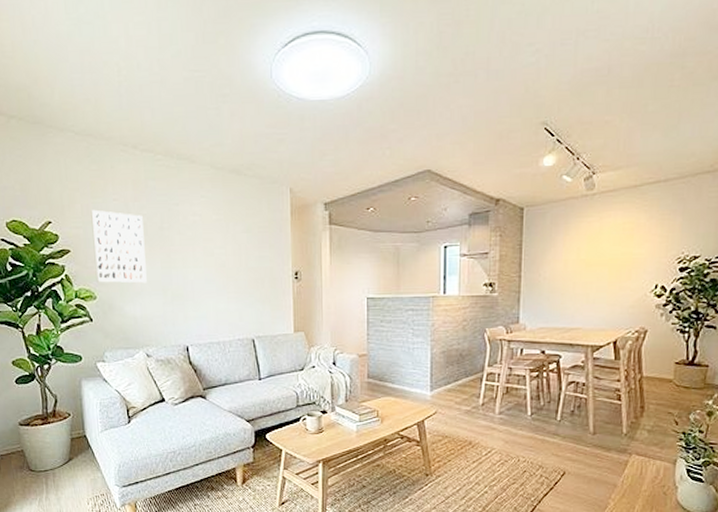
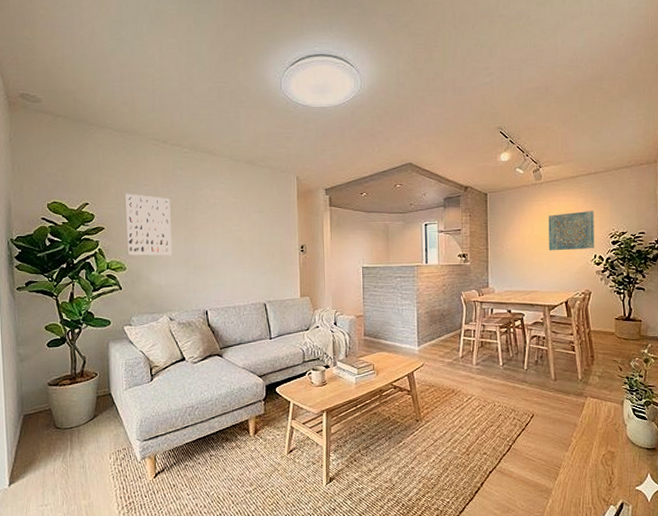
wall art: none [598,229,659,280] -> present [548,211,594,251]

